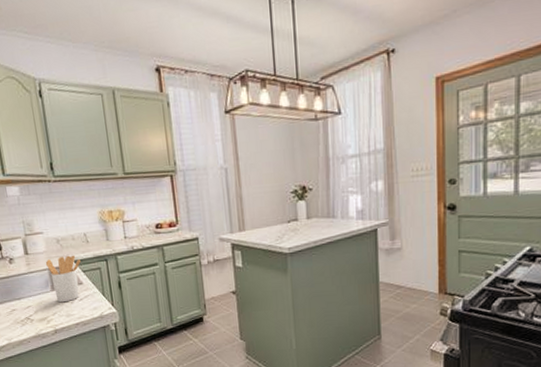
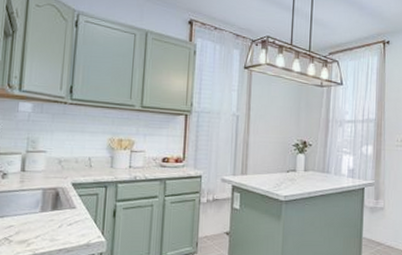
utensil holder: present [45,255,81,303] -> none [41,177,79,226]

